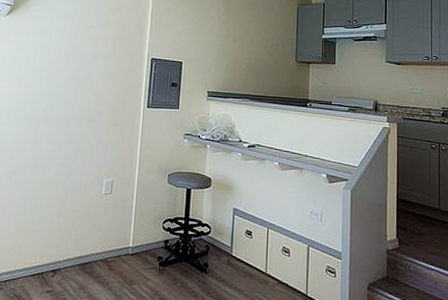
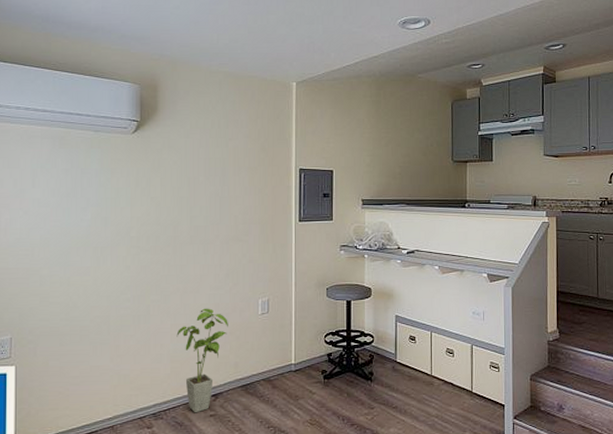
house plant: none [24,183,73,287] -> present [176,308,228,413]

